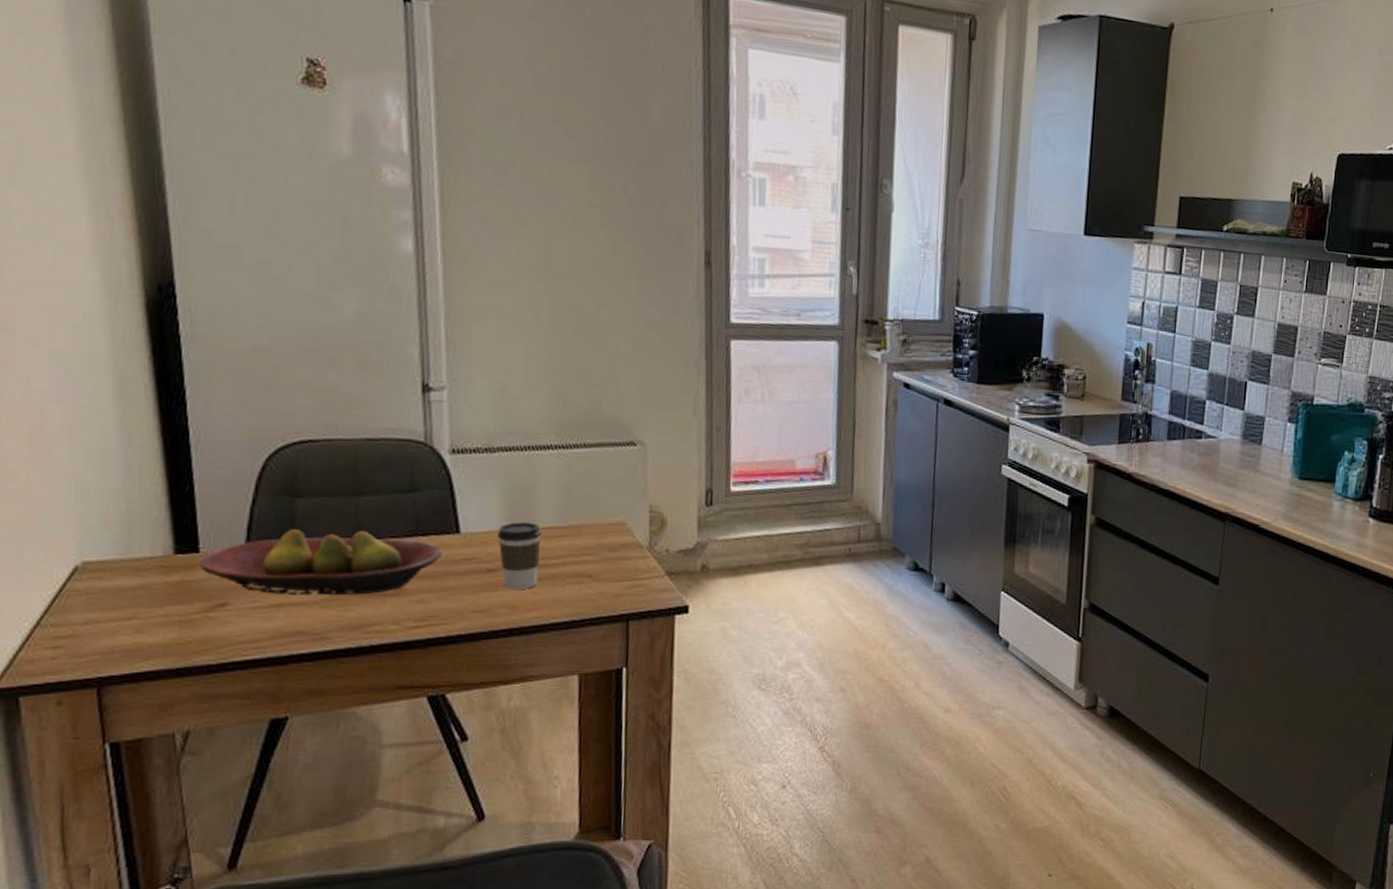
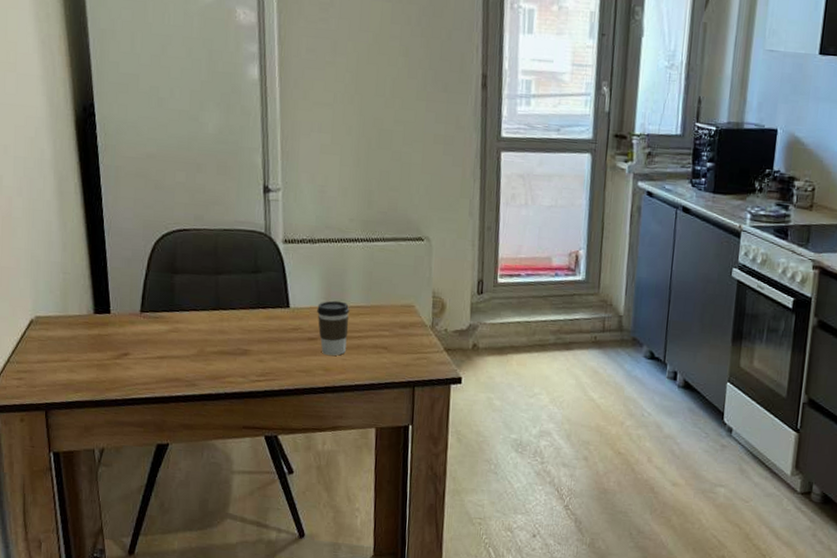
fruit bowl: present [200,529,443,596] -> none [111,299,277,353]

